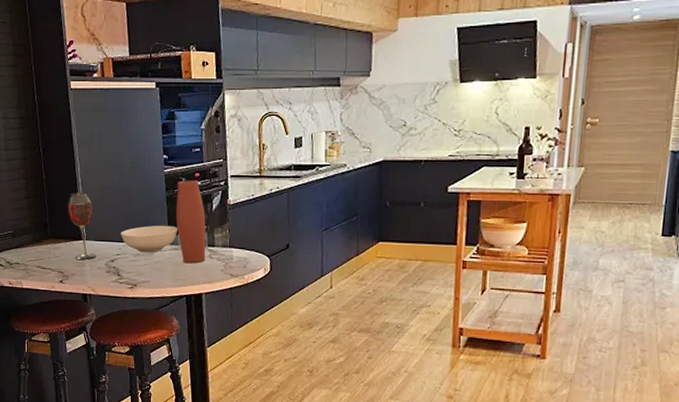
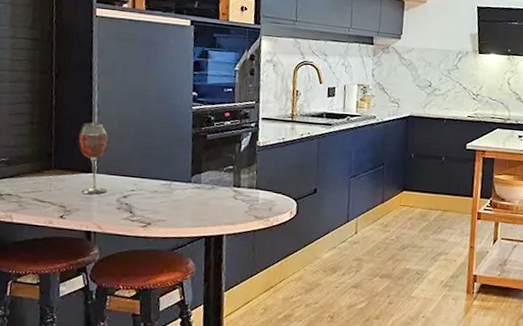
bowl: present [120,225,177,253] -> none [136,162,202,190]
vase: present [175,180,206,264] -> none [200,119,233,204]

